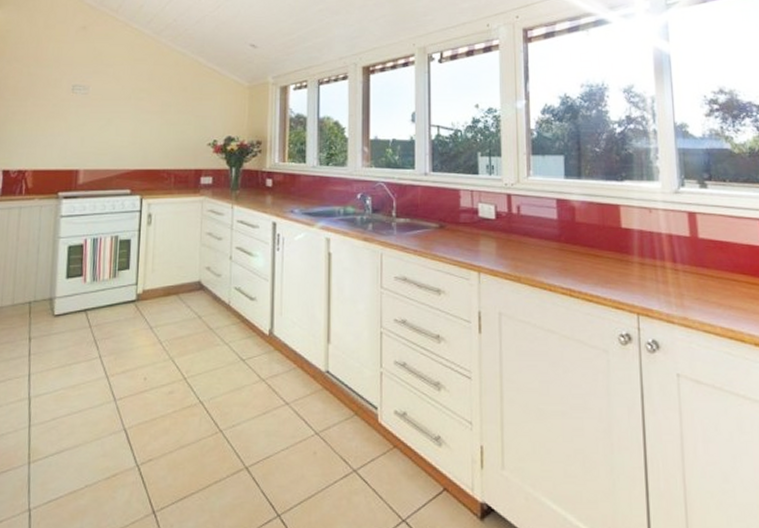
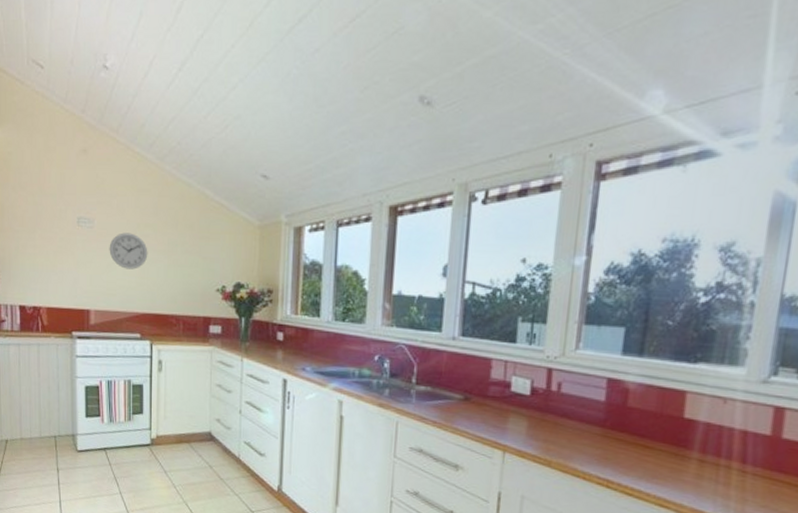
wall clock: none [102,97,142,130] -> present [109,232,148,270]

